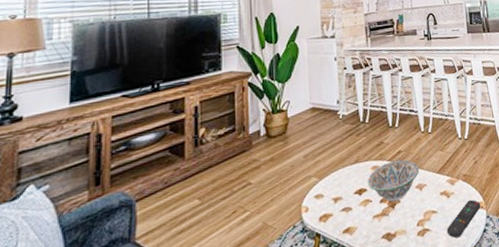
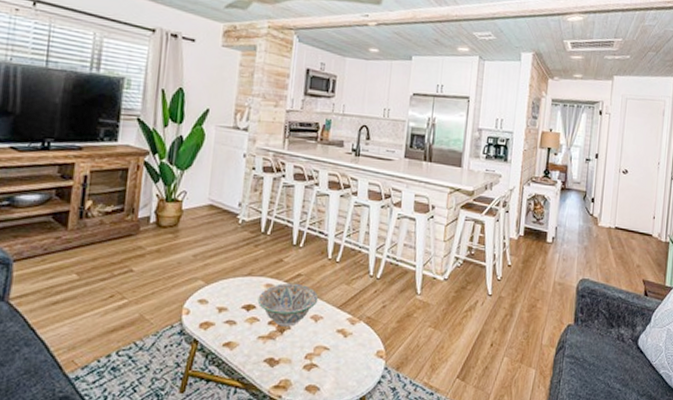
remote control: present [446,199,481,238] -> none [336,345,381,382]

